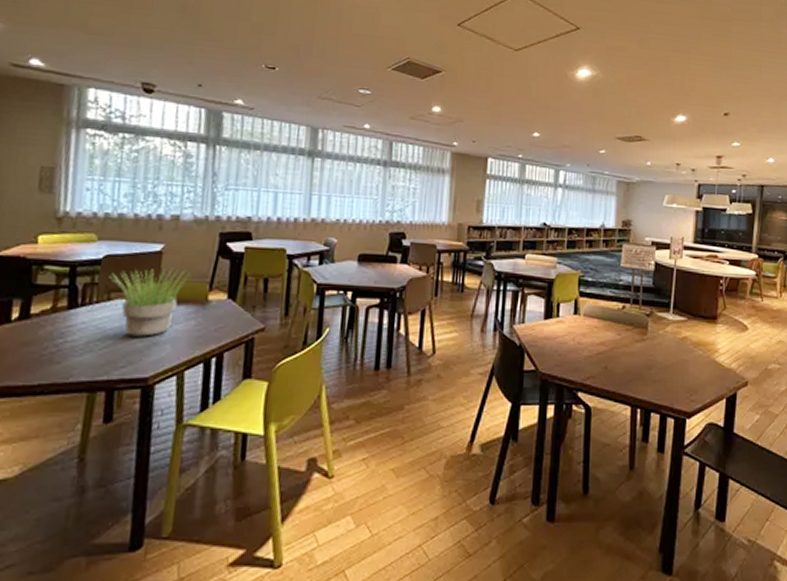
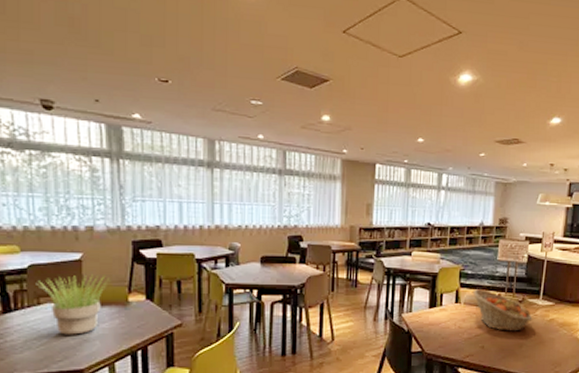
fruit basket: none [593,299,662,350] -> present [473,289,533,331]

